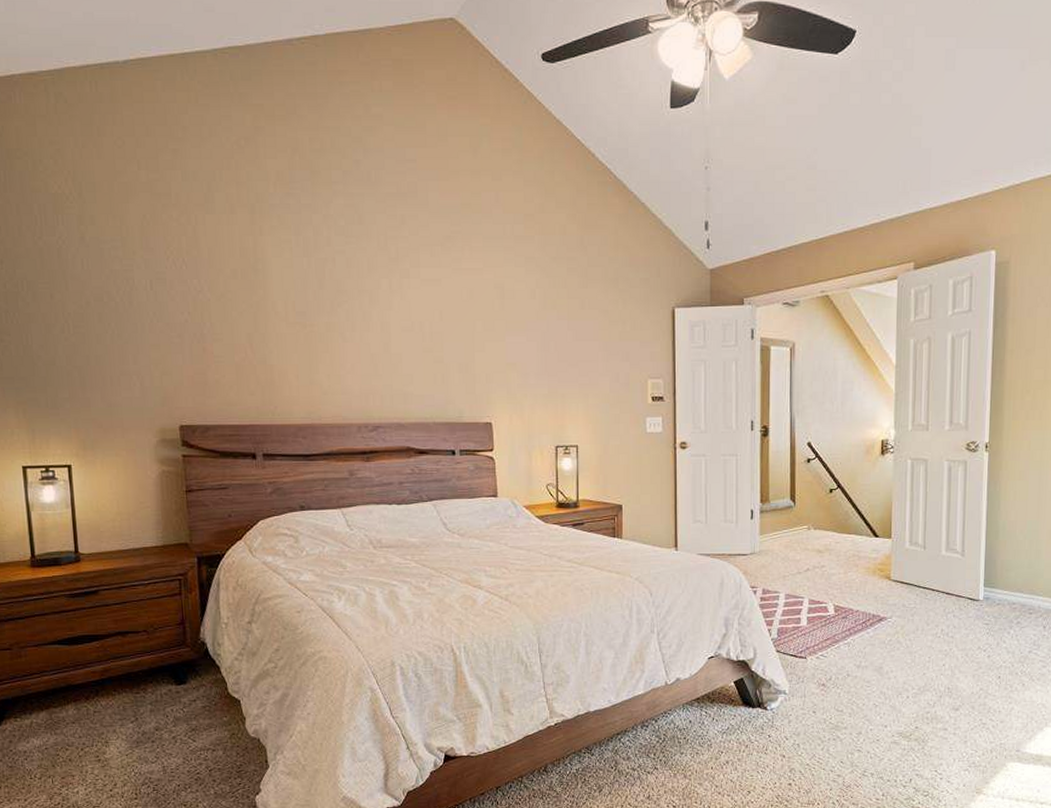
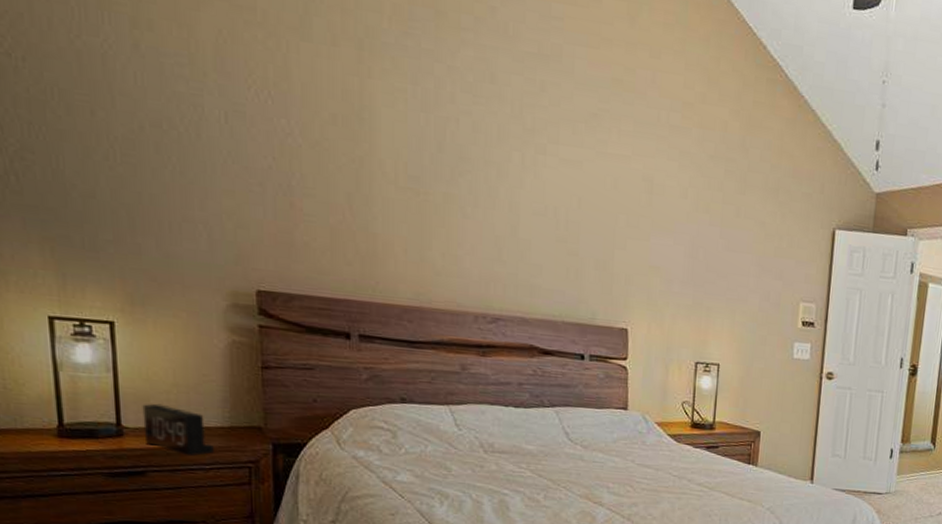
alarm clock: none [94,531,151,574] -> present [142,403,214,457]

